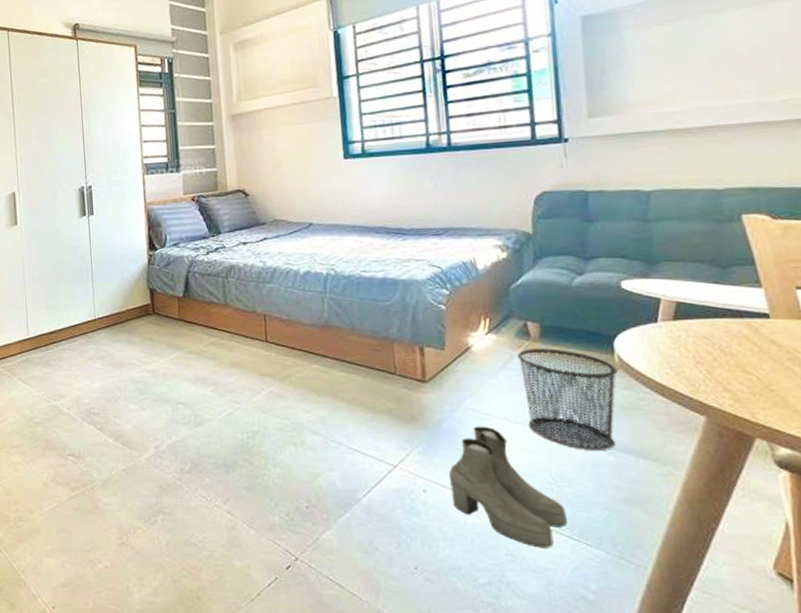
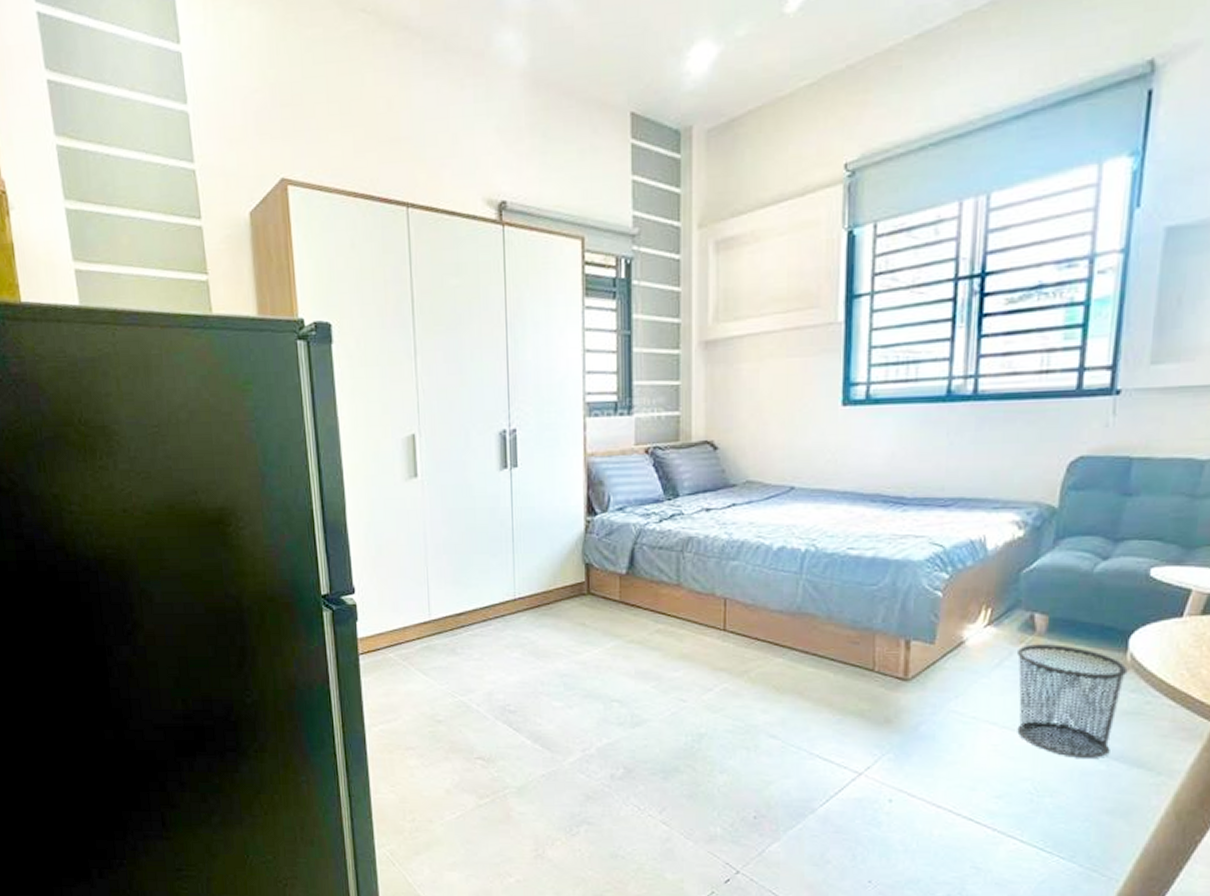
boots: present [448,426,567,548] -> none [919,730,1043,861]

